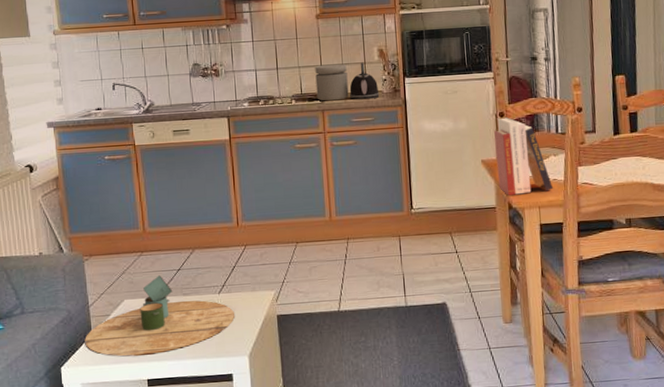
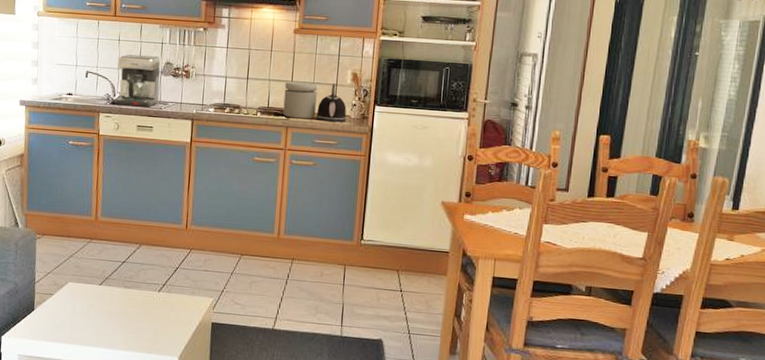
decorative tray: present [85,275,234,357] -> none [26,264,171,339]
coffee maker: none [143,59,192,113] -> present [115,54,161,107]
books: present [494,117,554,195] -> none [455,161,514,245]

